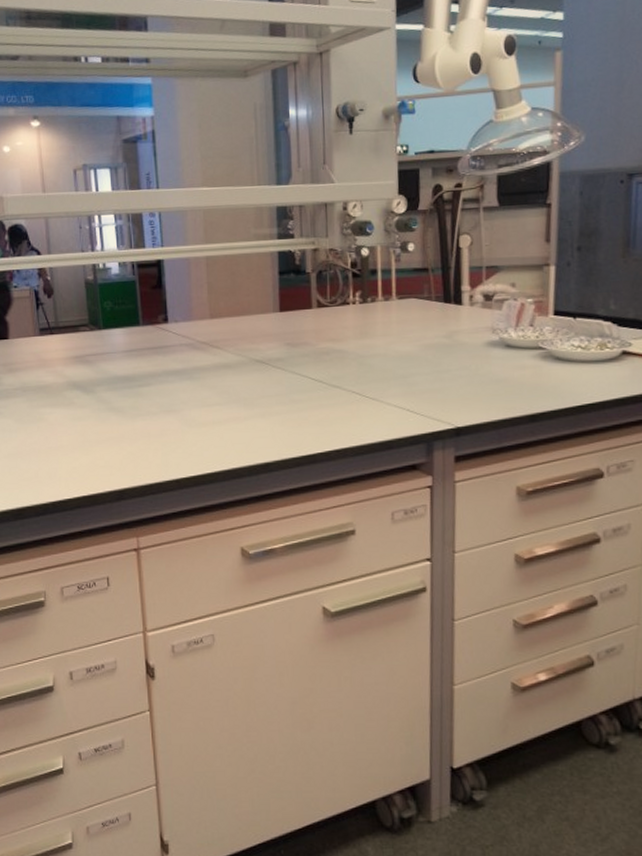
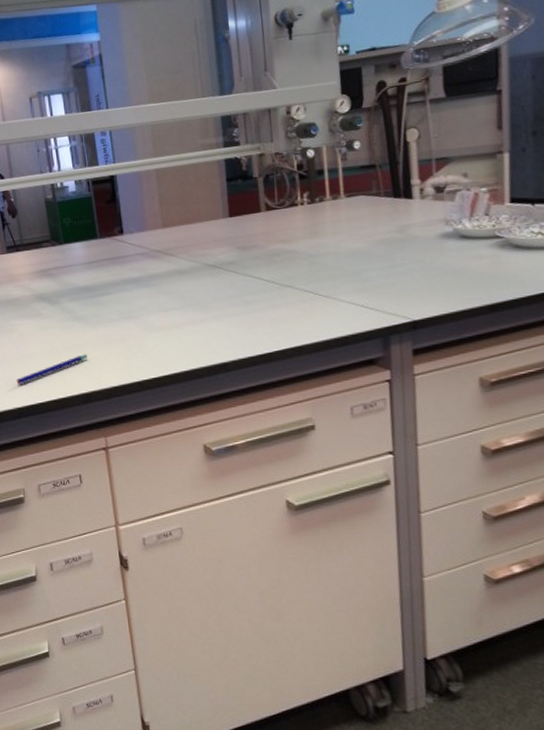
pen: none [42,448,122,478] -> present [16,354,87,385]

